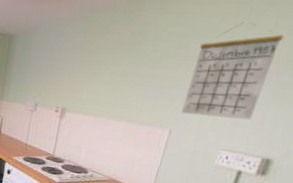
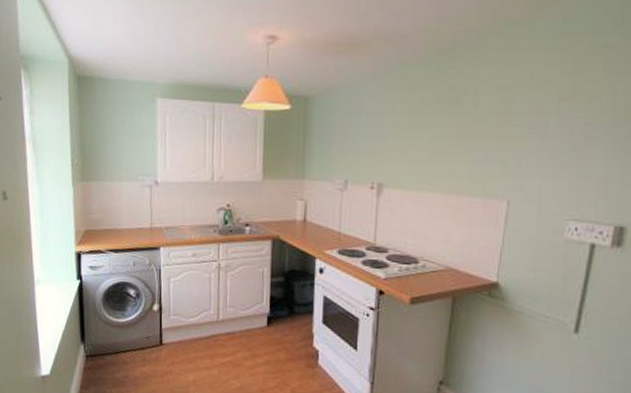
calendar: present [181,22,284,120] -> none [518,69,615,182]

